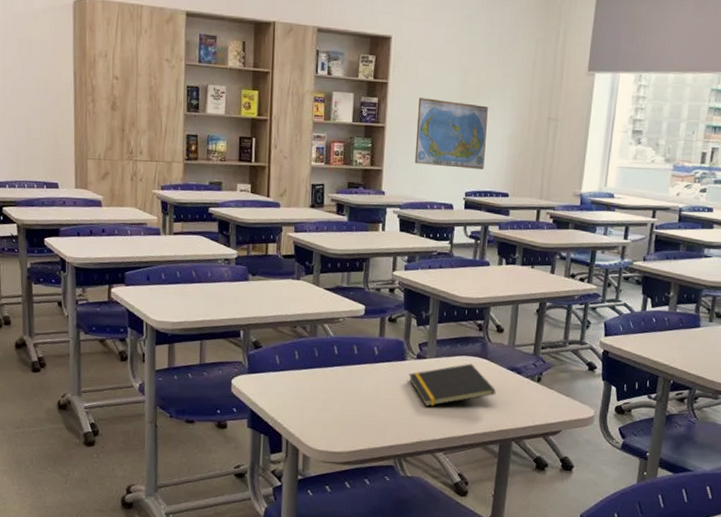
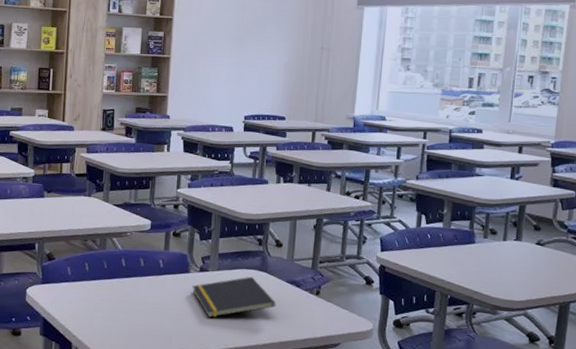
world map: present [414,98,488,169] -> none [197,31,265,95]

